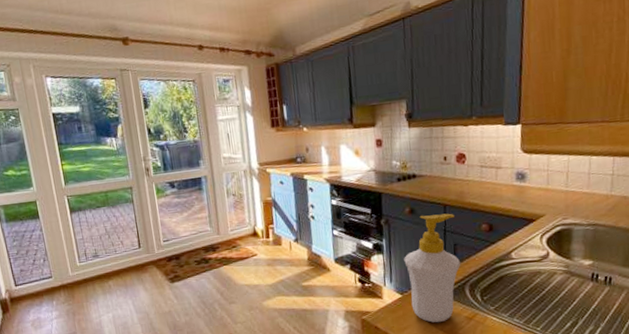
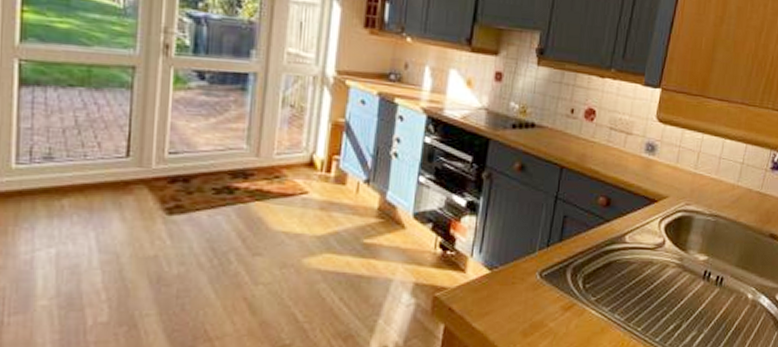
soap bottle: present [404,213,461,323] -> none [499,174,572,311]

